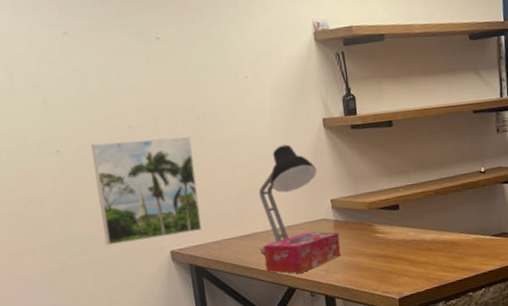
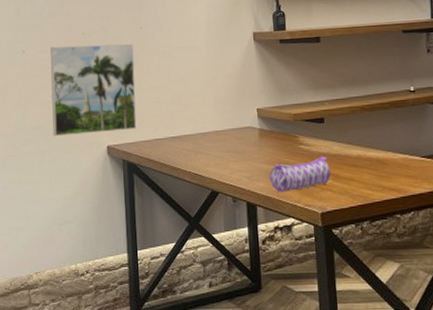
desk lamp: present [258,144,318,253] -> none [188,55,246,155]
tissue box: present [263,232,341,274] -> none [190,138,265,178]
pencil case: none [347,243,407,283] -> present [269,156,331,193]

